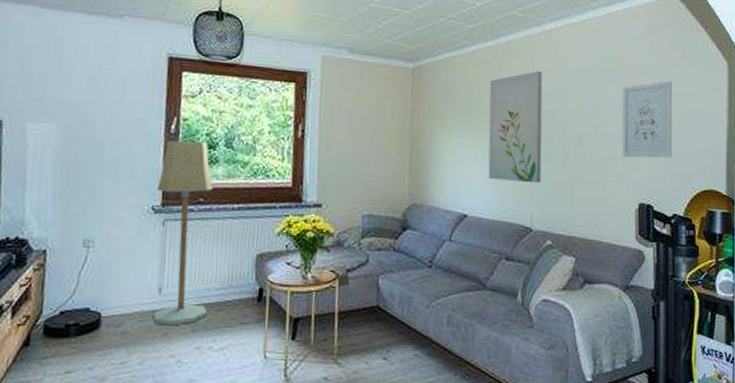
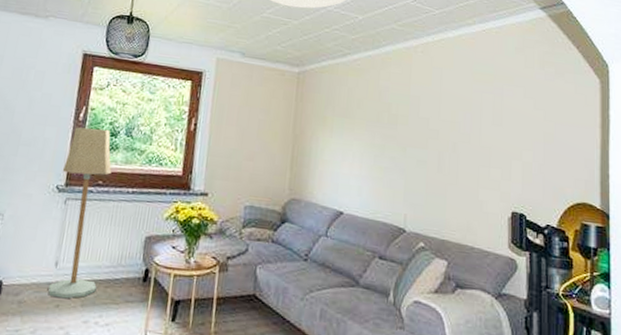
wall art: present [488,70,543,184] -> none [364,80,419,186]
wall art: present [622,81,673,158] -> none [495,95,545,169]

